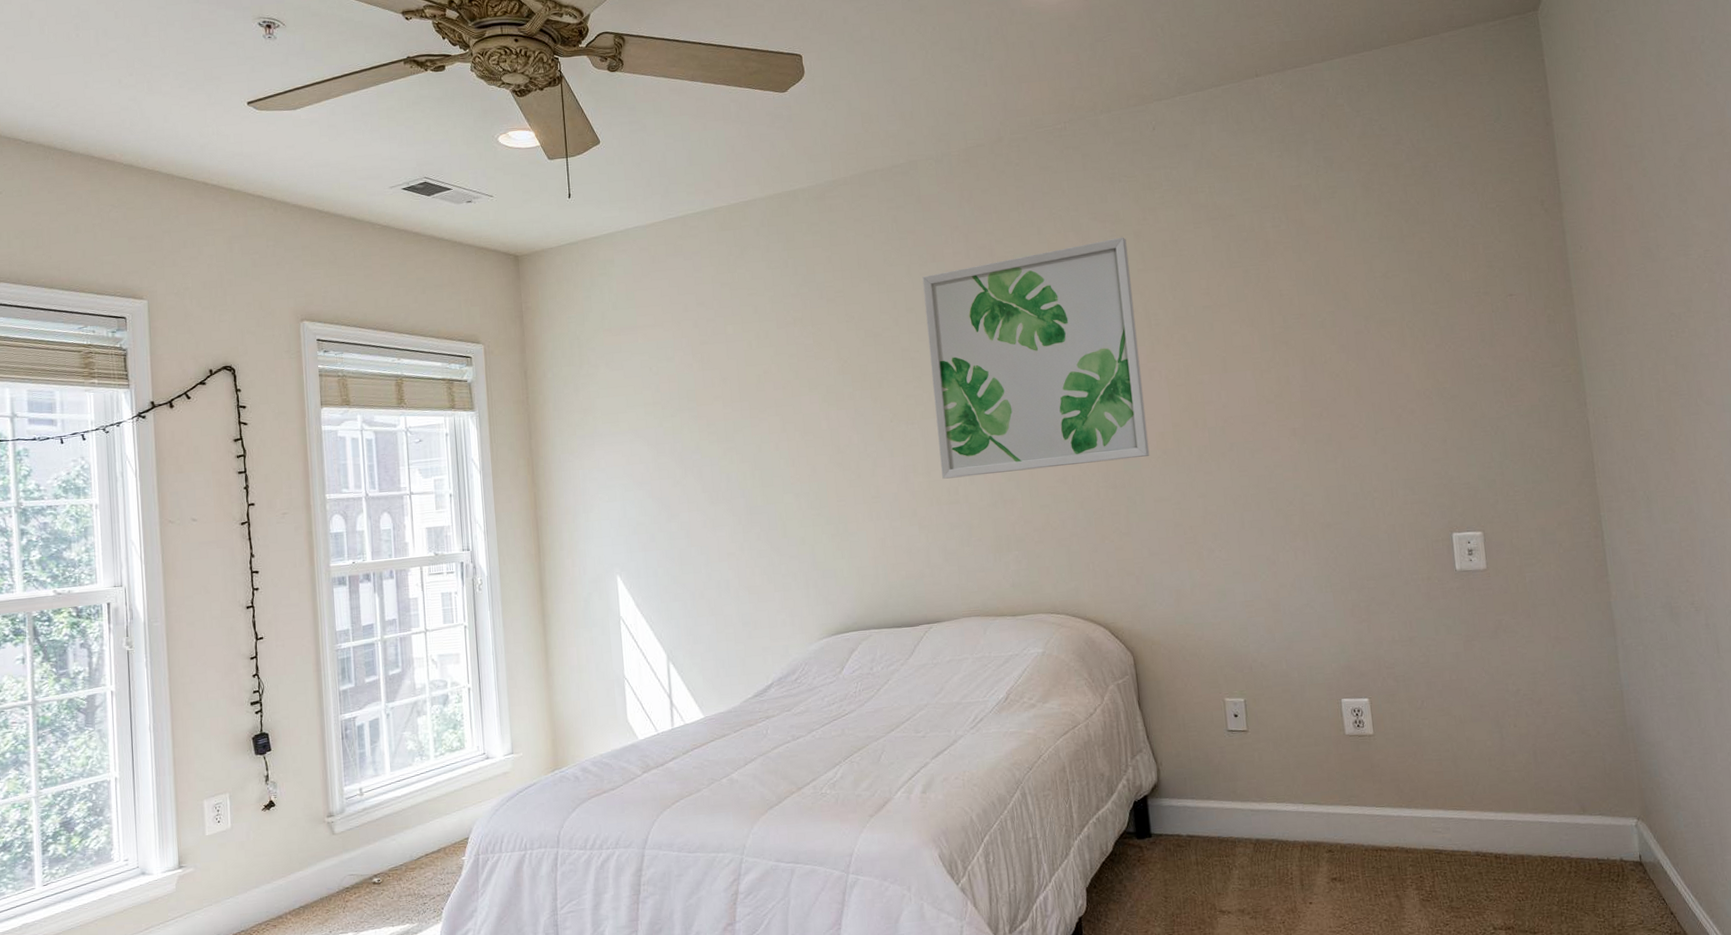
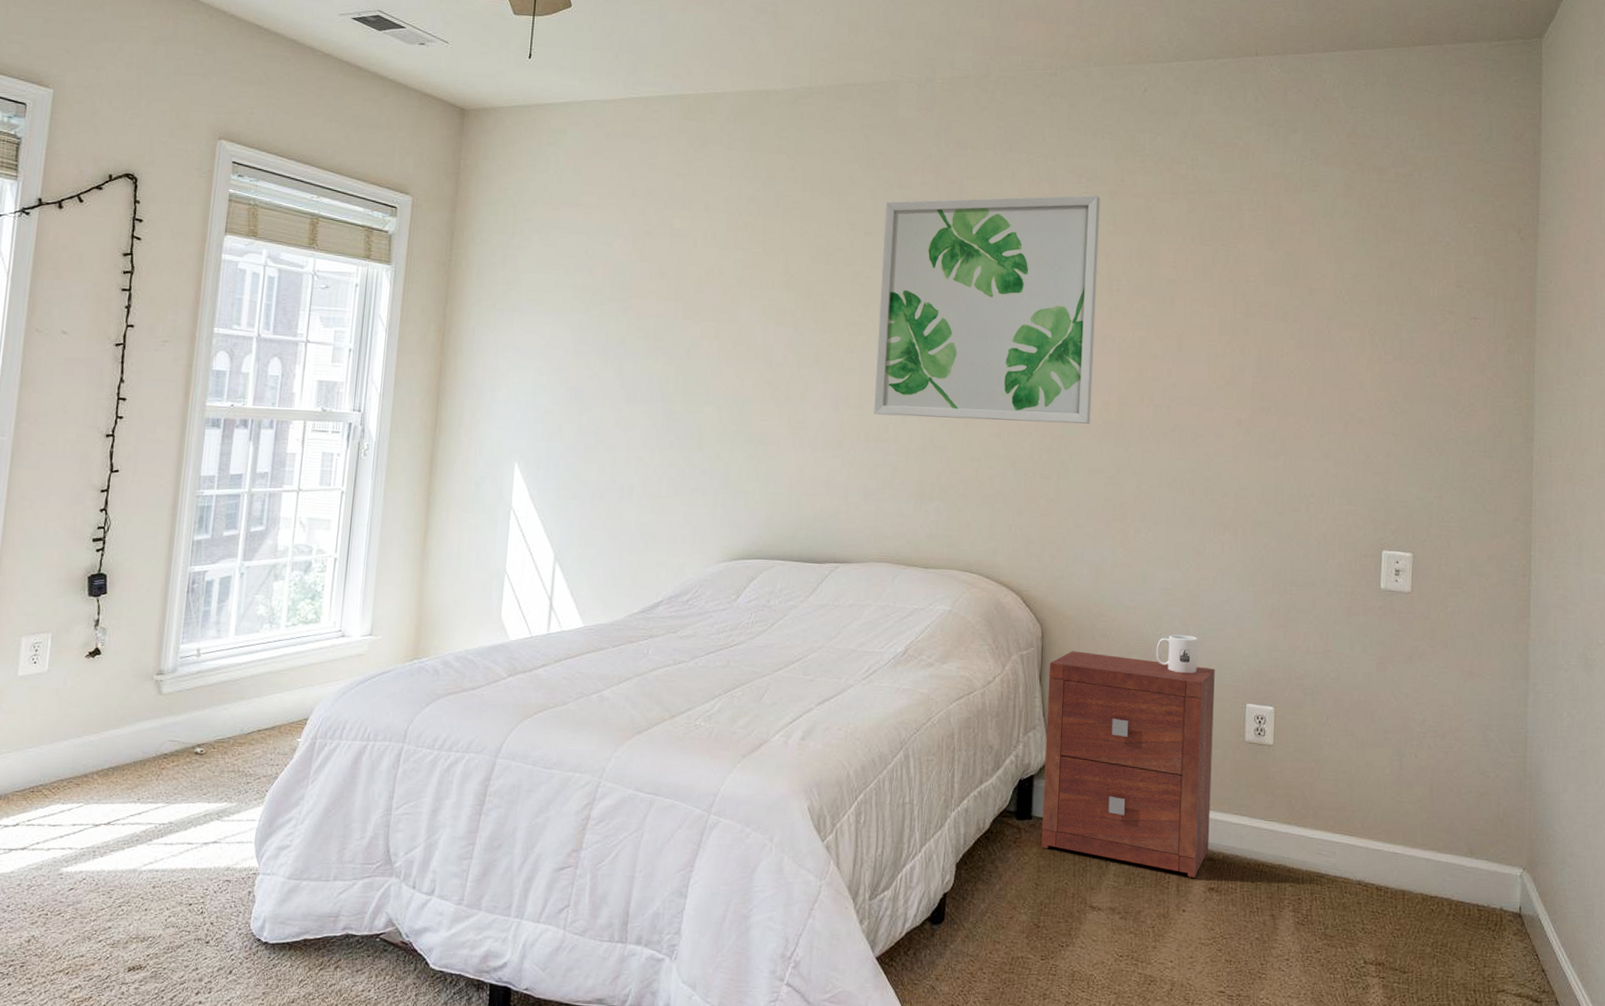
nightstand: none [1145,670,1326,871] -> present [1041,651,1215,878]
mug: none [1245,642,1289,679] -> present [1156,635,1198,674]

